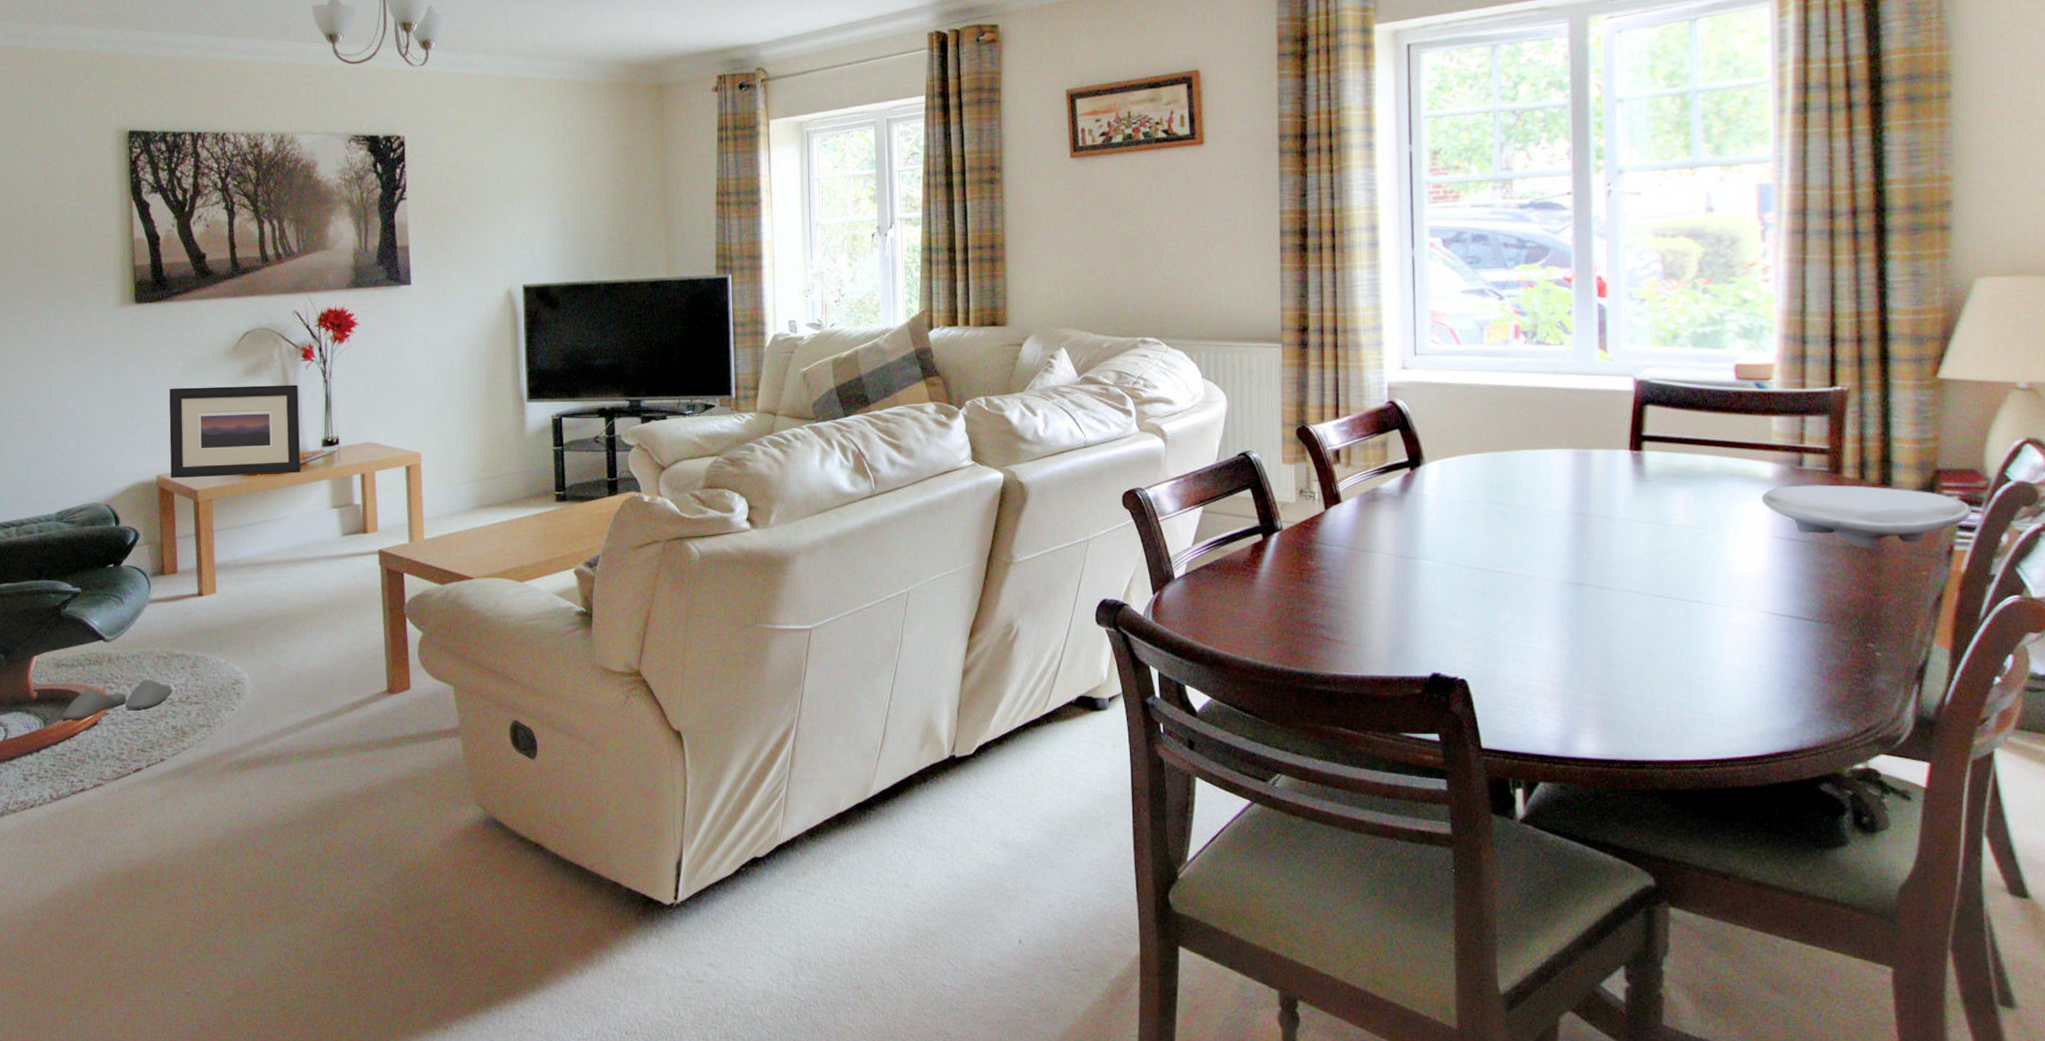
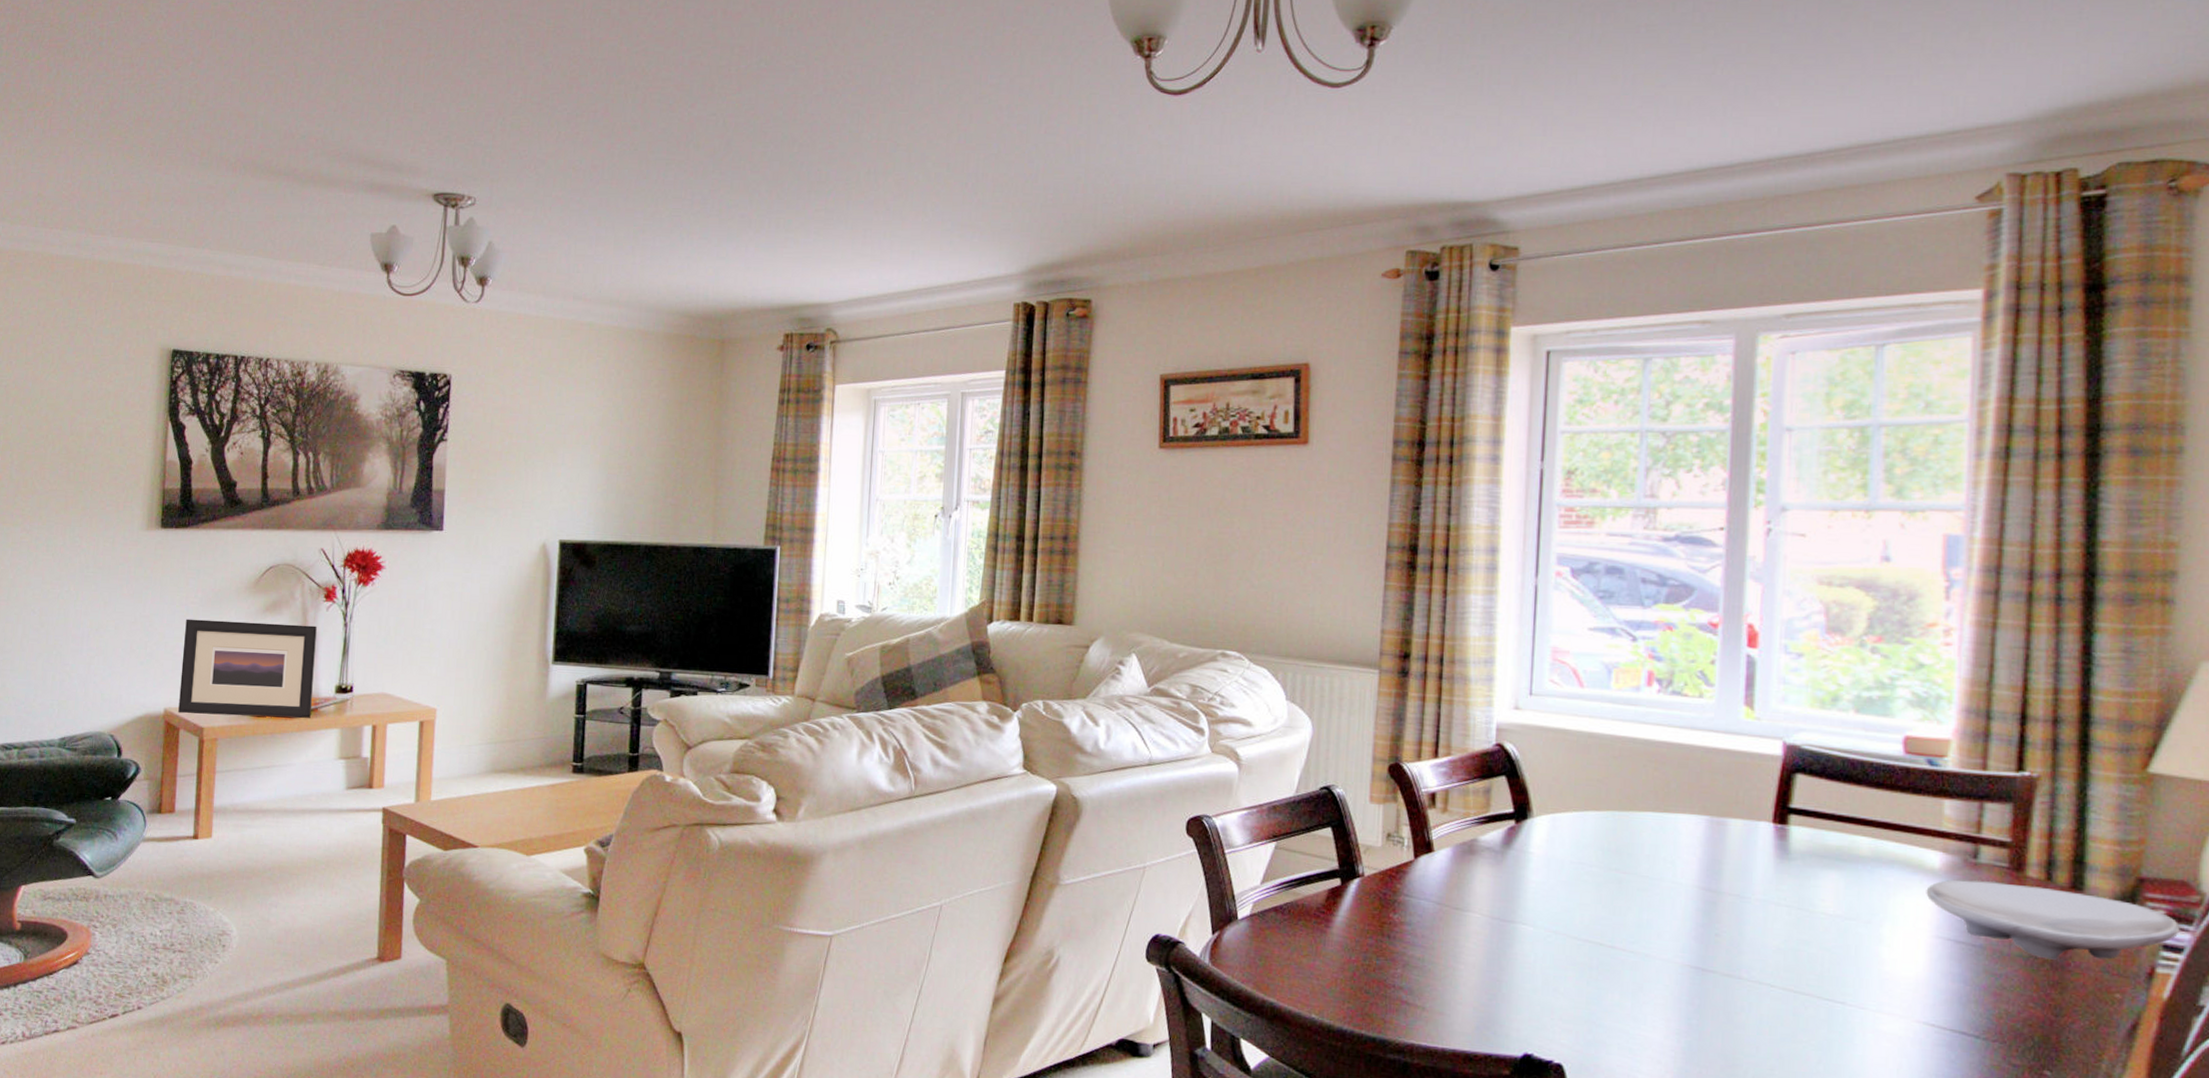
slippers: present [60,679,172,720] -> none [41,921,157,957]

